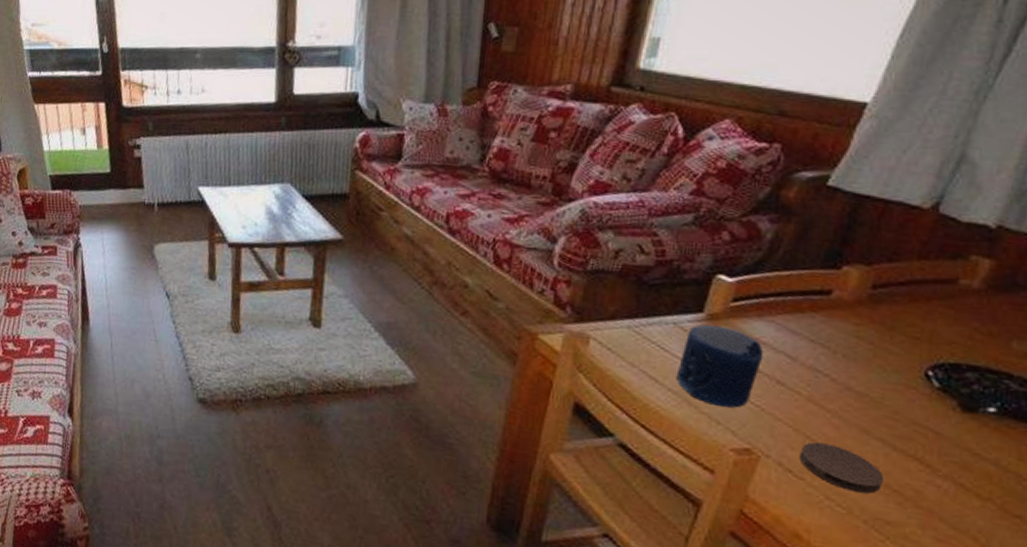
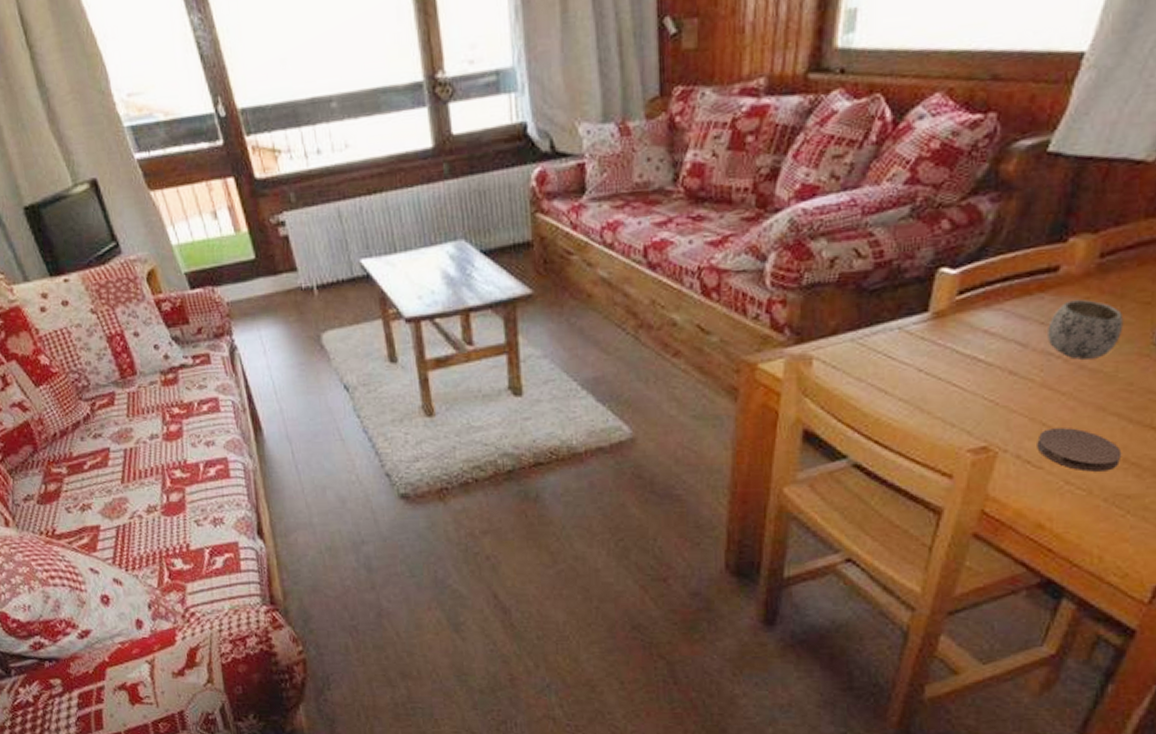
candle: present [676,324,764,408] -> none [906,322,994,408]
mug: none [816,324,893,383] -> present [1048,300,1124,360]

